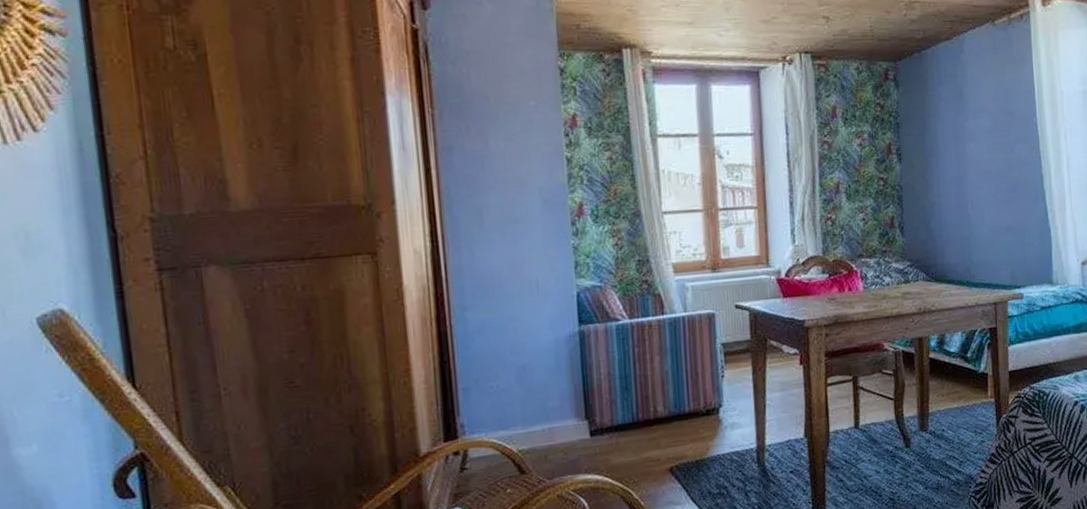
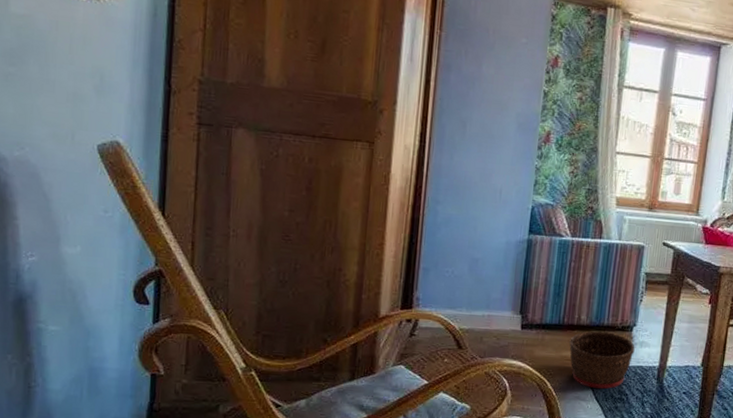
basket: none [649,419,726,488] -> present [569,331,635,389]

